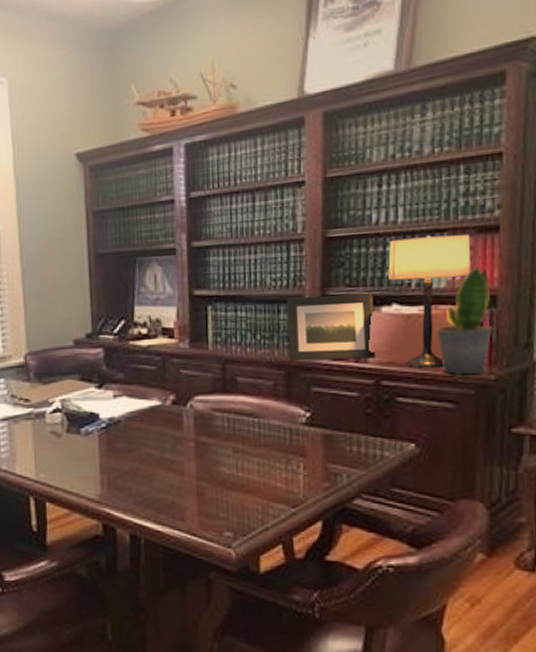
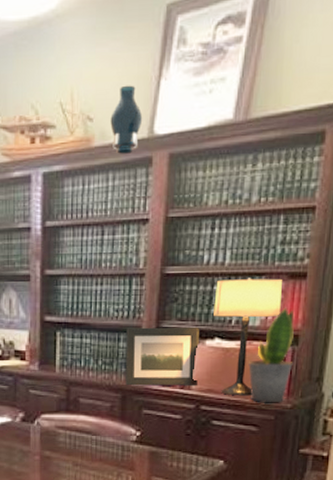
vase: none [255,48,291,118] -> present [110,85,143,154]

